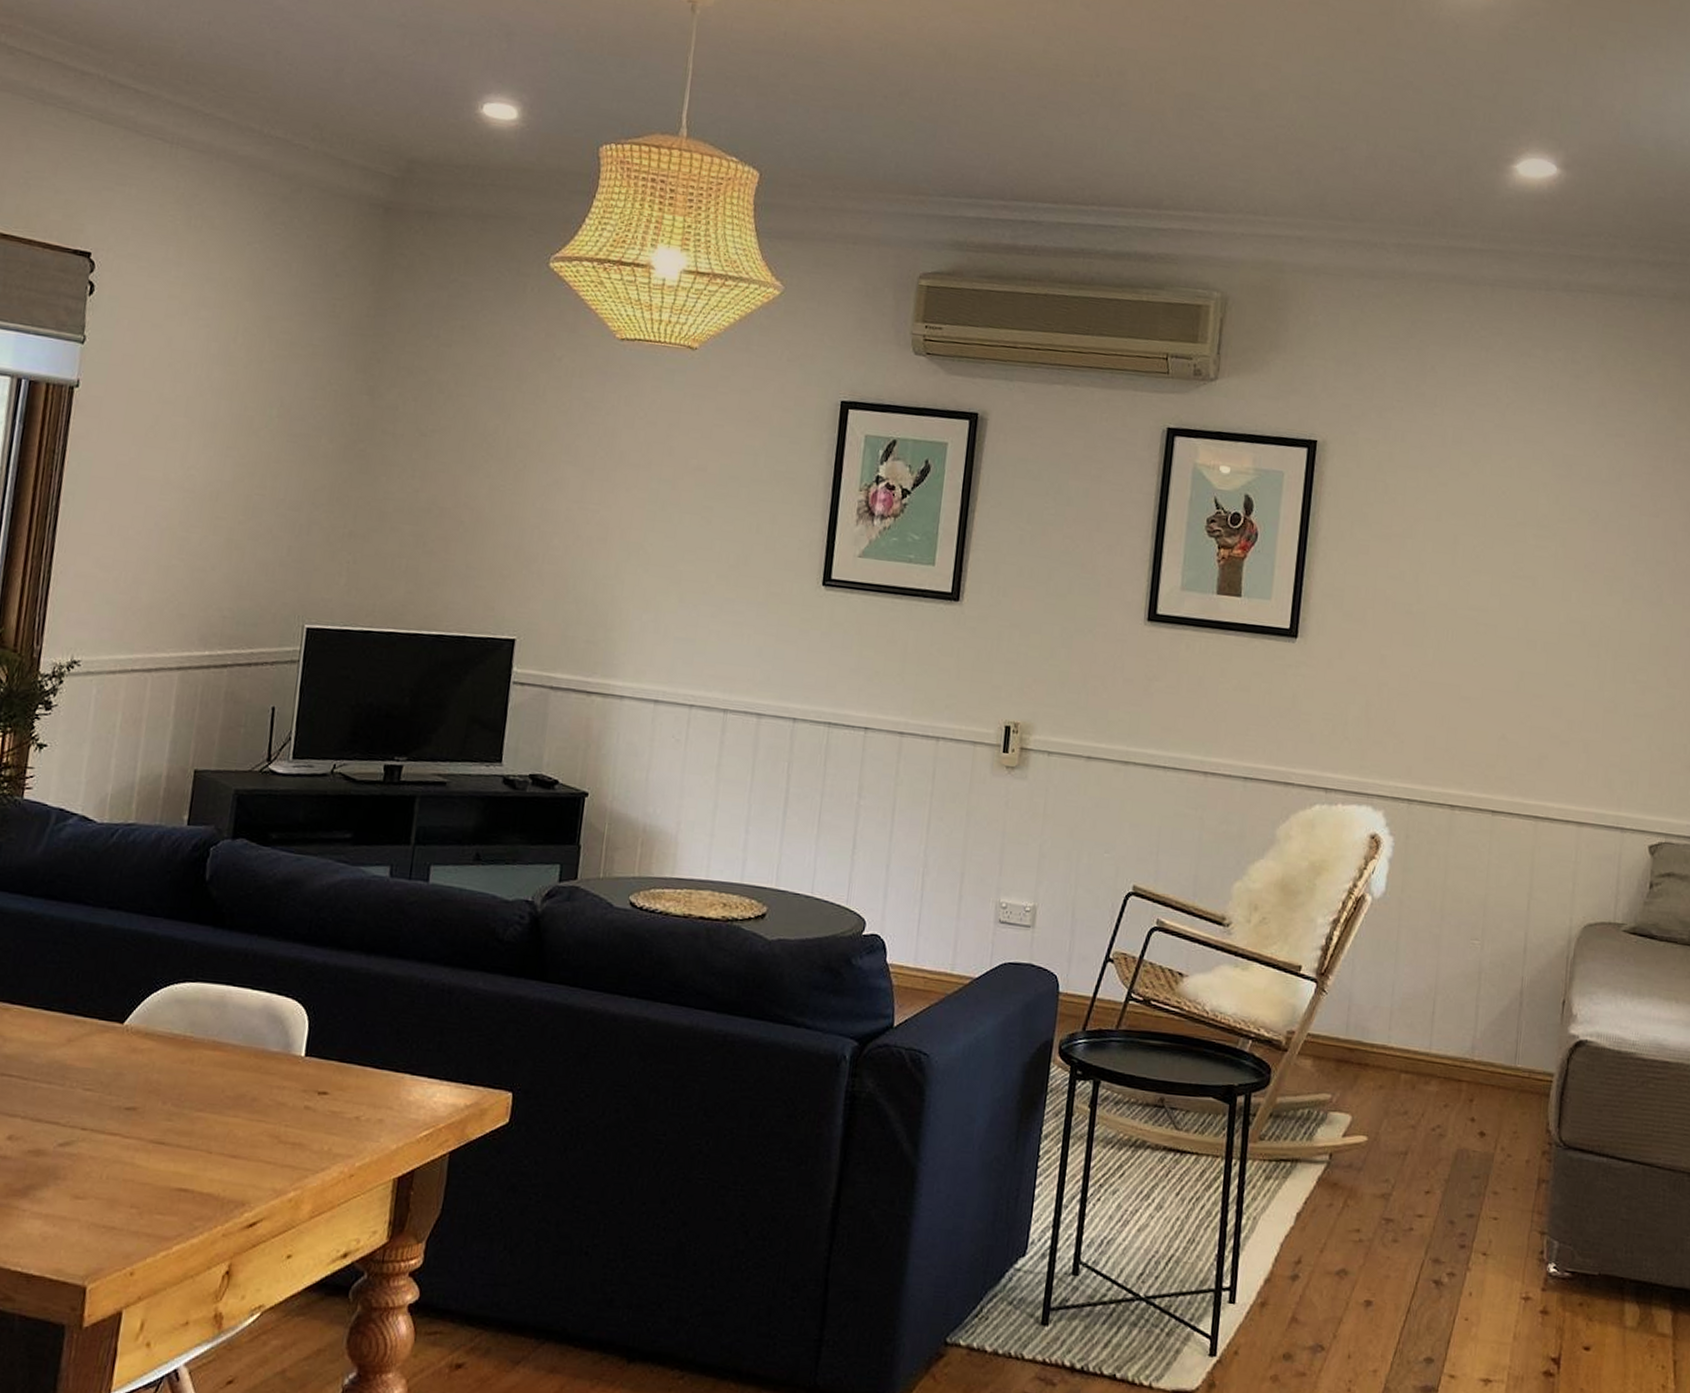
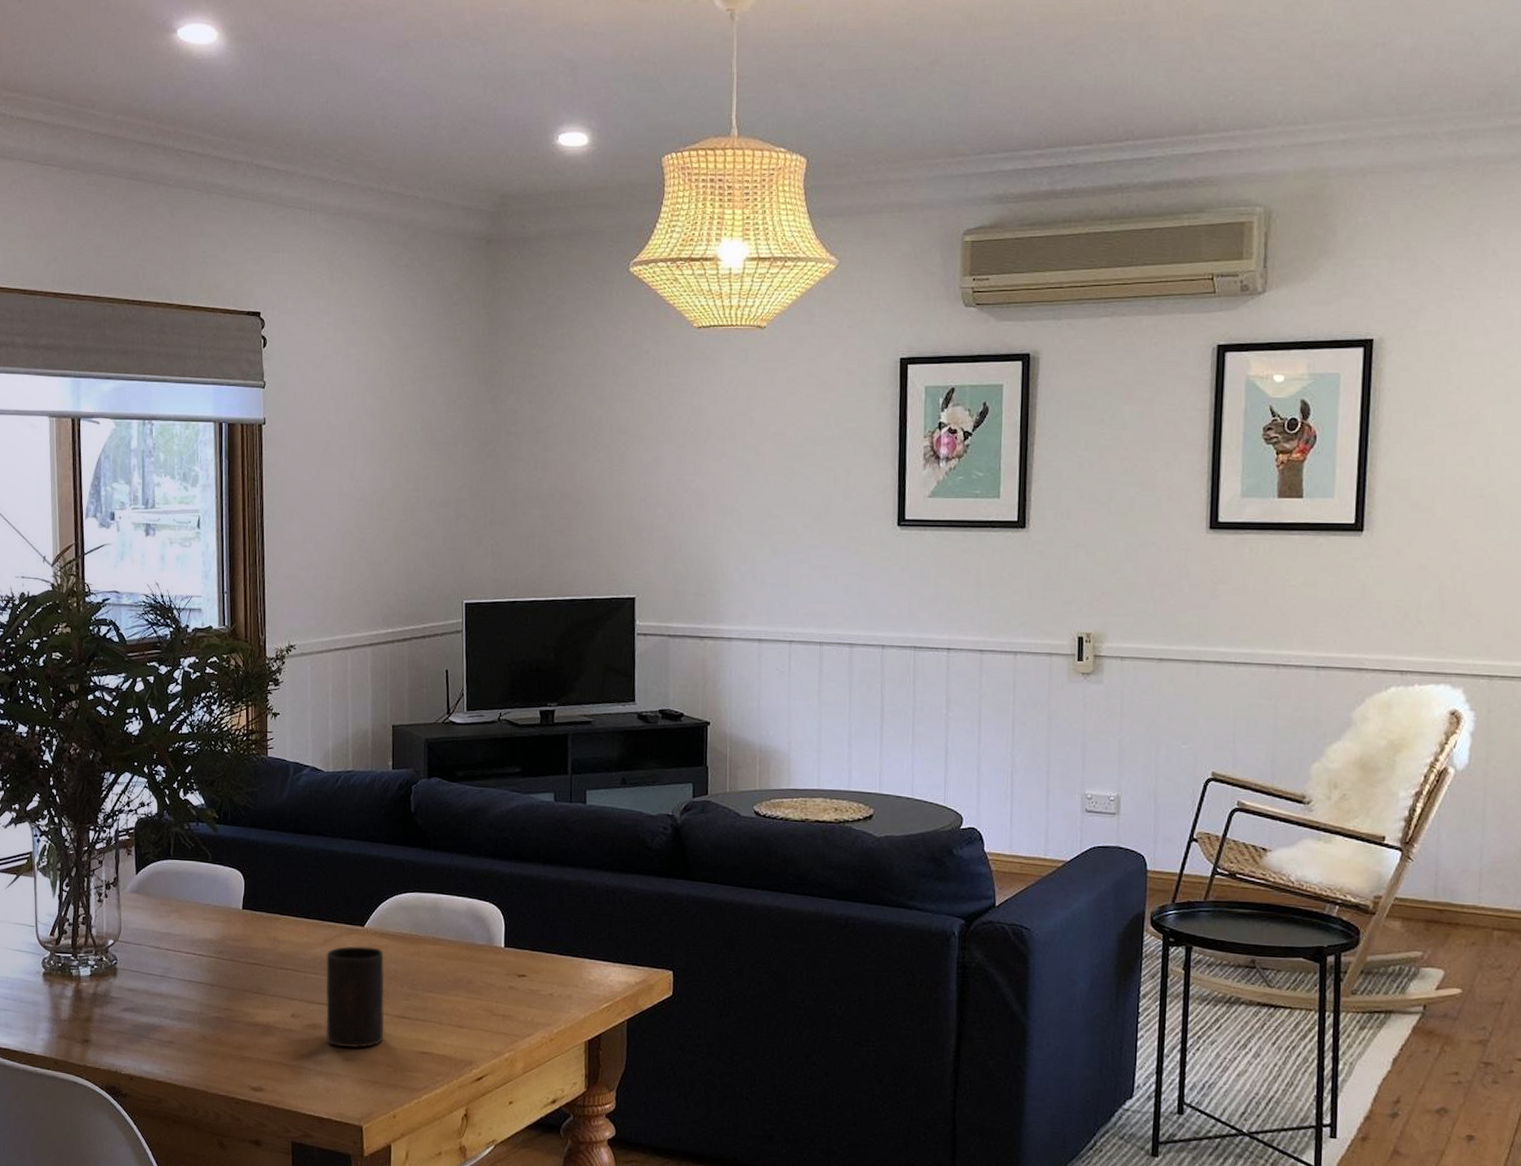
cup: none [52,1048,146,1183] -> present [325,946,385,1049]

